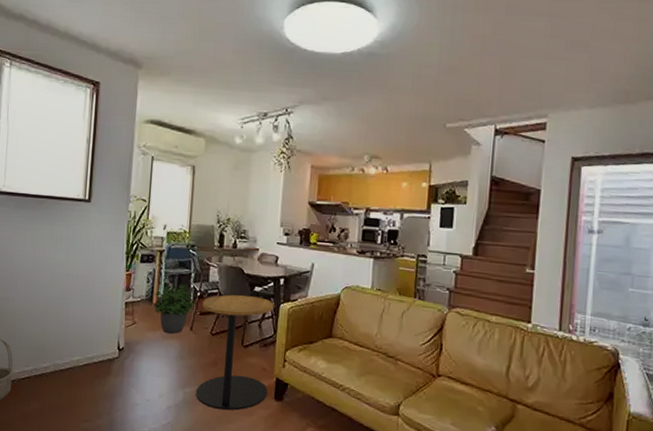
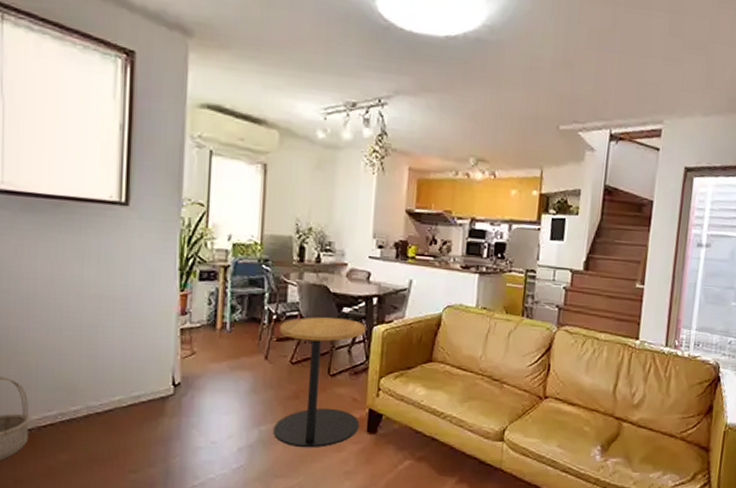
potted plant: present [153,284,197,334] -> none [217,305,272,364]

